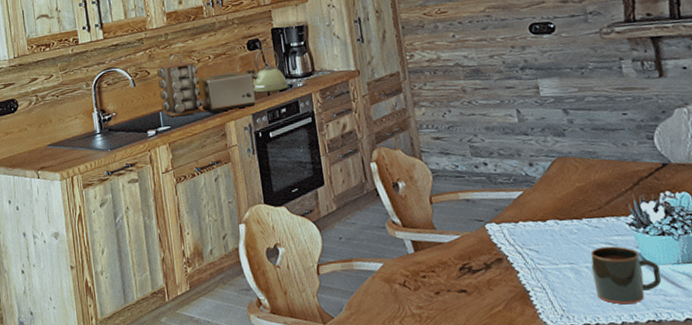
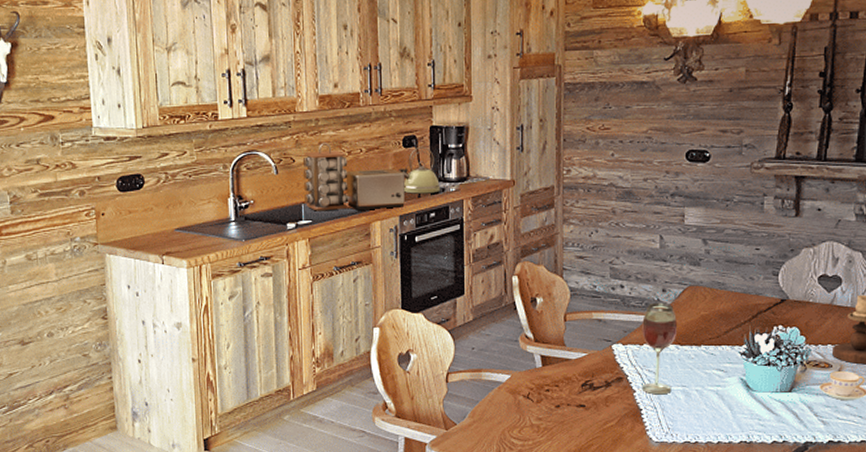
wineglass: none [513,177,559,275] -> present [642,302,678,395]
mug: present [590,246,662,305] -> none [700,373,760,426]

